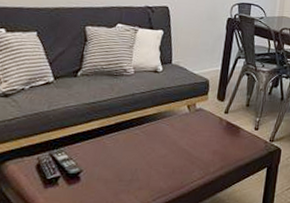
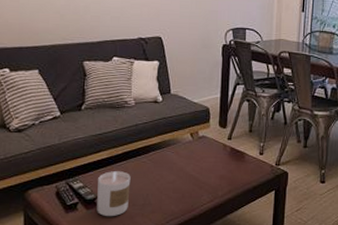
candle: none [79,143,121,194] -> present [97,171,131,217]

